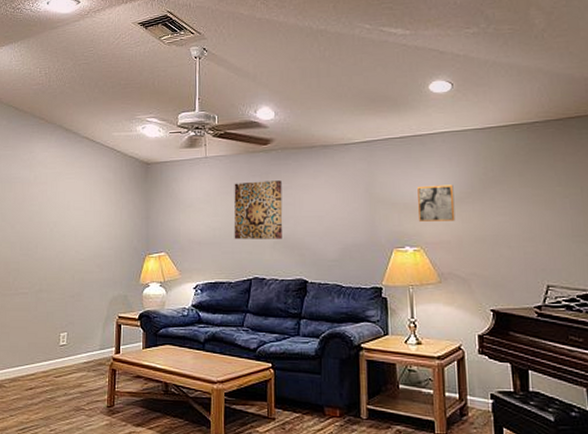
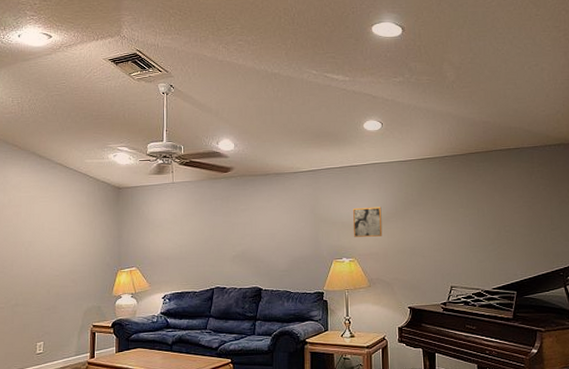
wall art: present [234,180,283,240] -> none [198,203,241,255]

